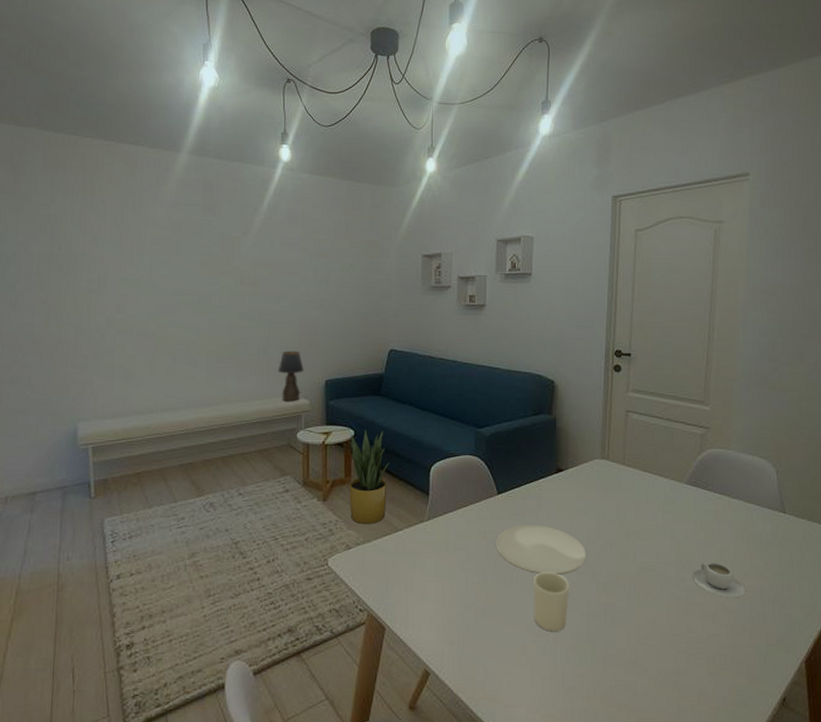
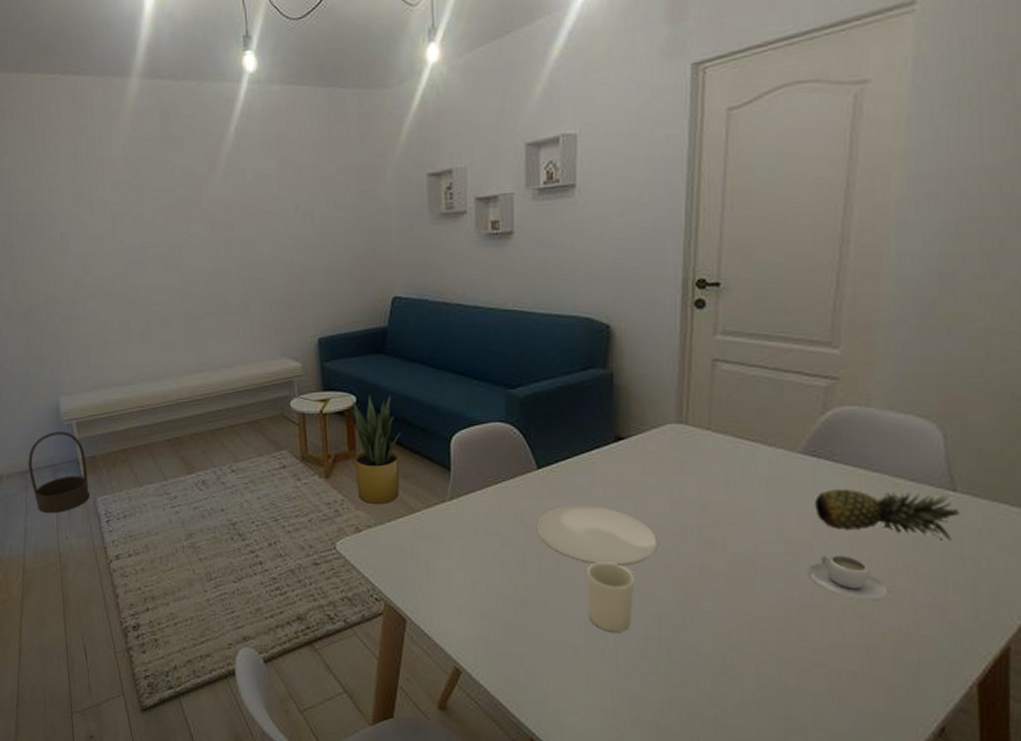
basket: none [36,455,98,533] -> present [28,431,90,513]
table lamp: present [277,350,304,403] -> none [262,305,292,367]
fruit: none [696,512,789,551] -> present [815,490,960,542]

